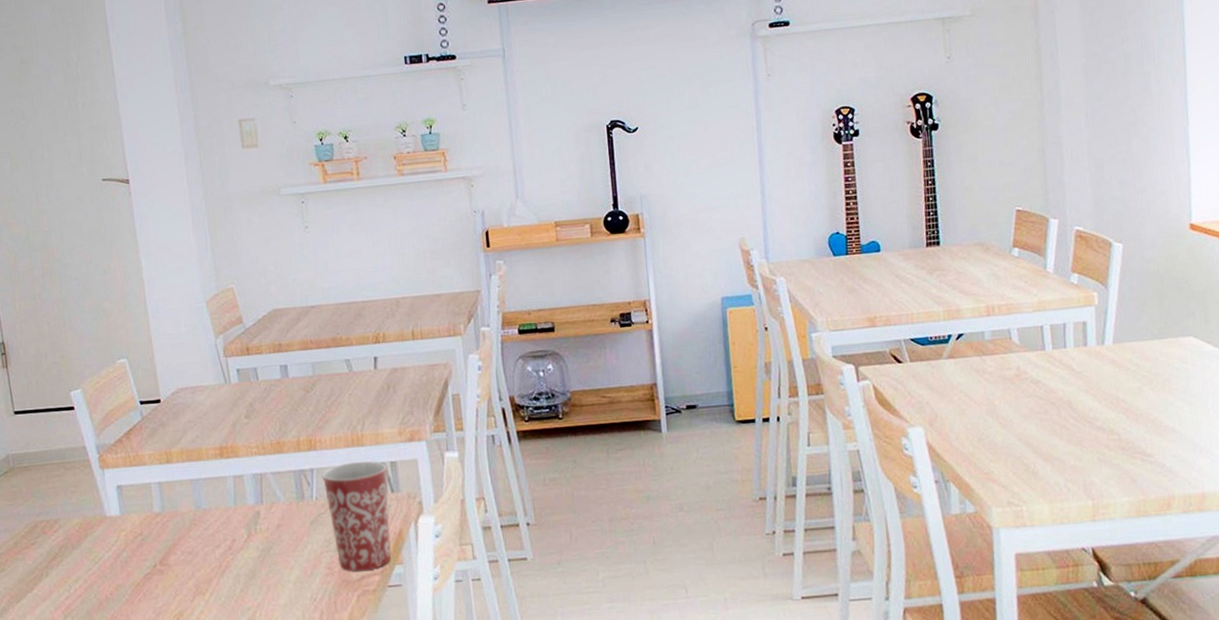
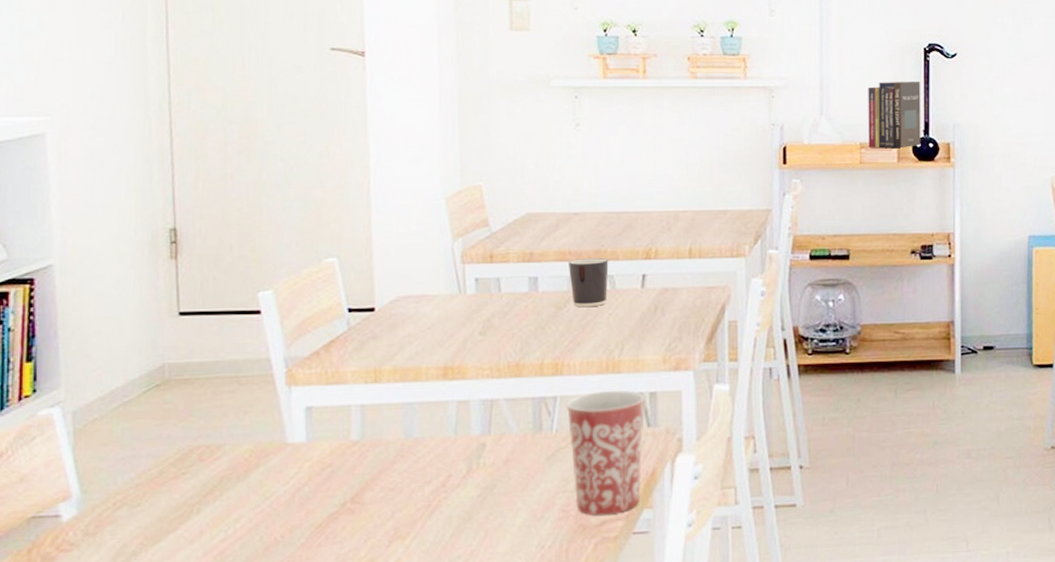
mug: none [311,344,347,390] -> present [569,258,609,308]
books: none [557,158,611,225] -> present [868,82,921,149]

